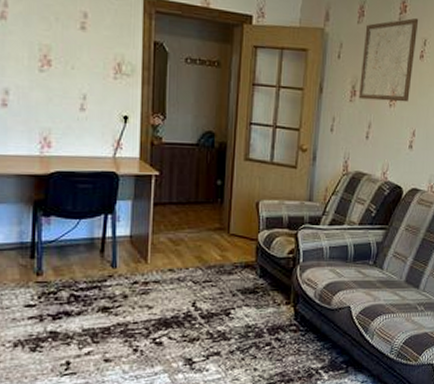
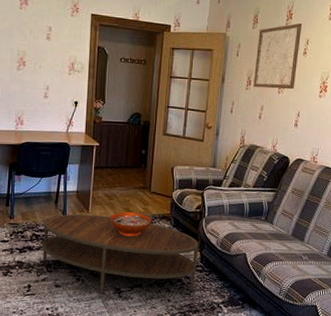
coffee table: none [84,266,291,366] -> present [42,214,198,293]
decorative bowl: none [176,261,231,293] -> present [110,212,151,237]

